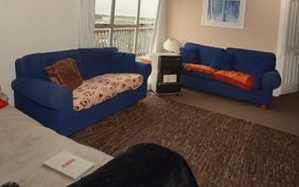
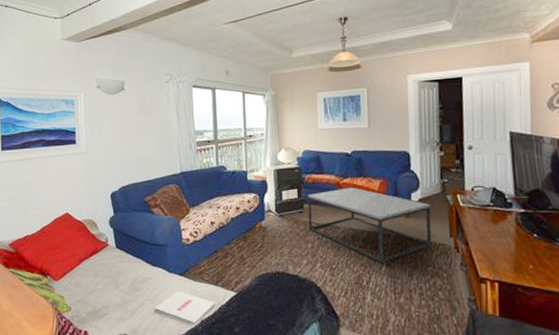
coffee table: none [182,78,288,147] -> present [307,187,432,264]

